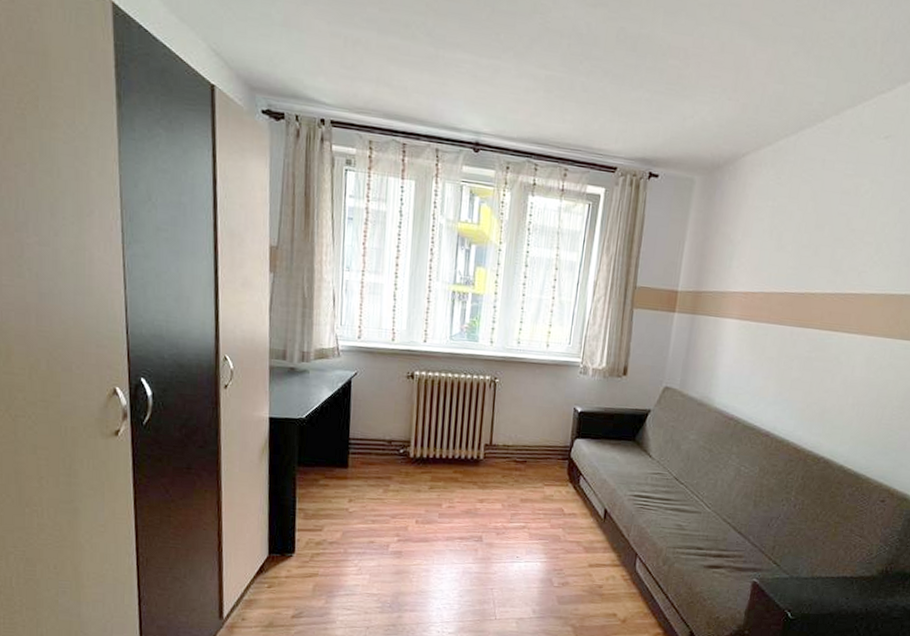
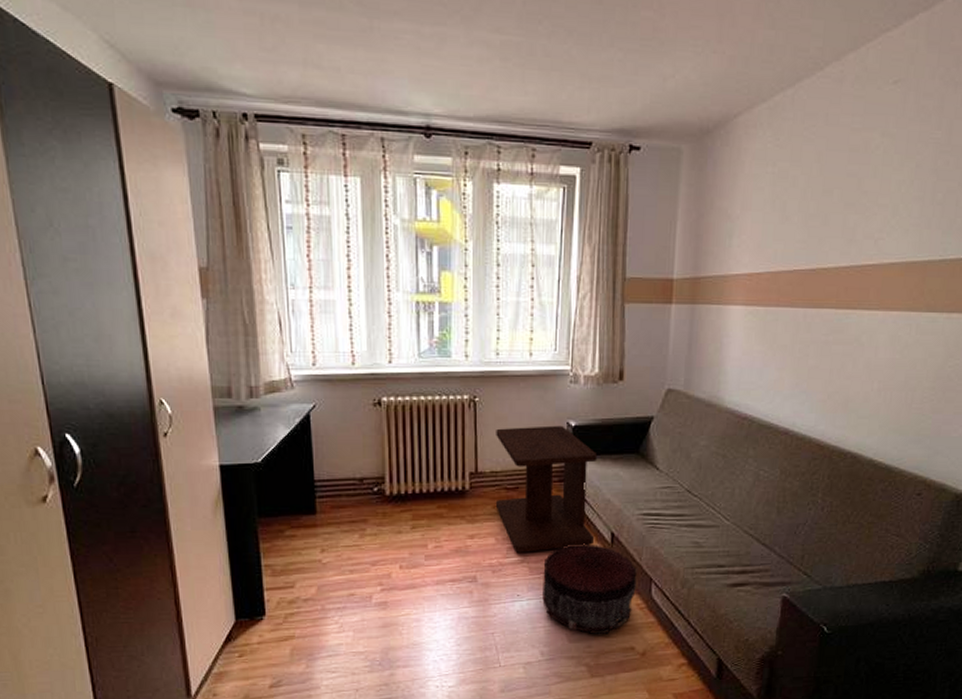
side table: none [504,407,599,520] -> present [495,425,598,553]
pouf: none [538,515,625,600] -> present [542,543,637,635]

